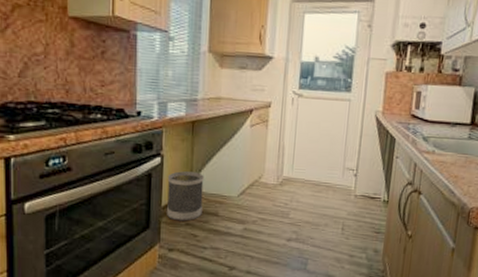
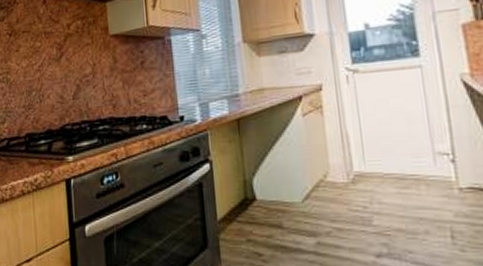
wastebasket: present [166,171,204,221] -> none [219,176,264,237]

